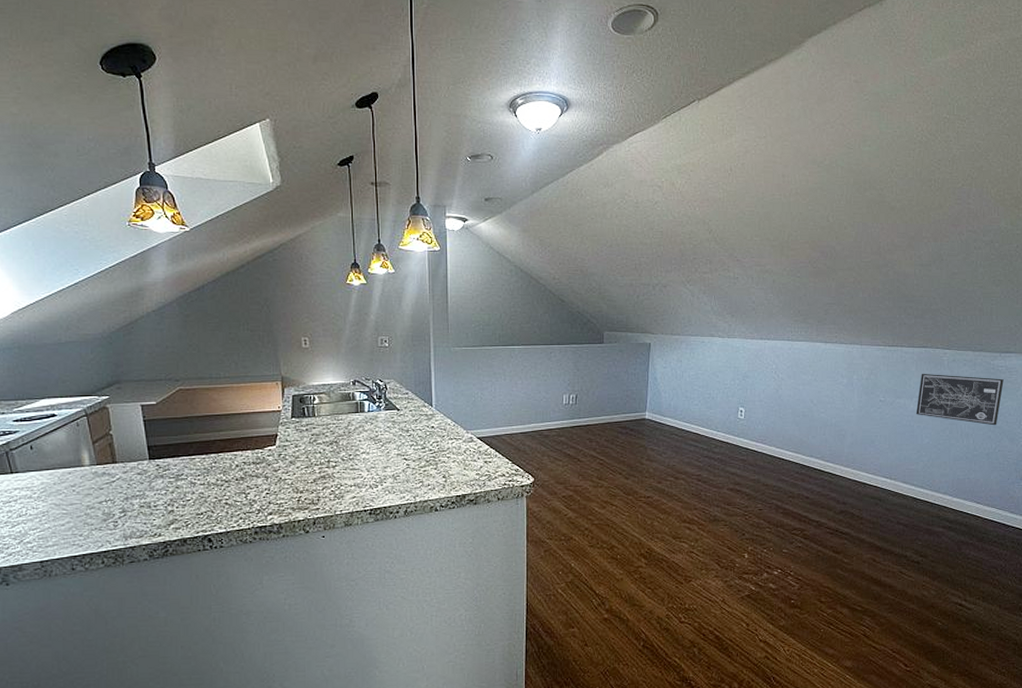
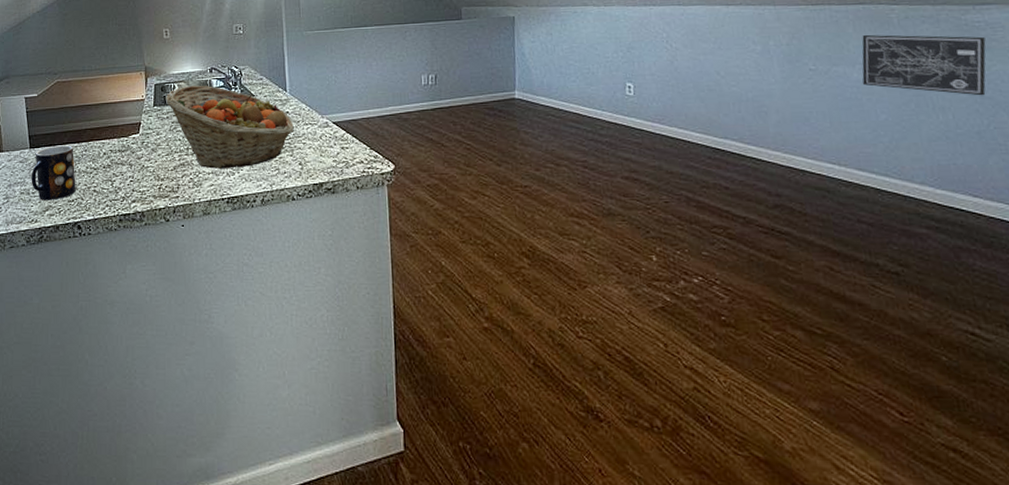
mug: none [152,456,205,514] -> present [31,145,76,201]
fruit basket: none [305,397,439,481] -> present [166,85,294,169]

